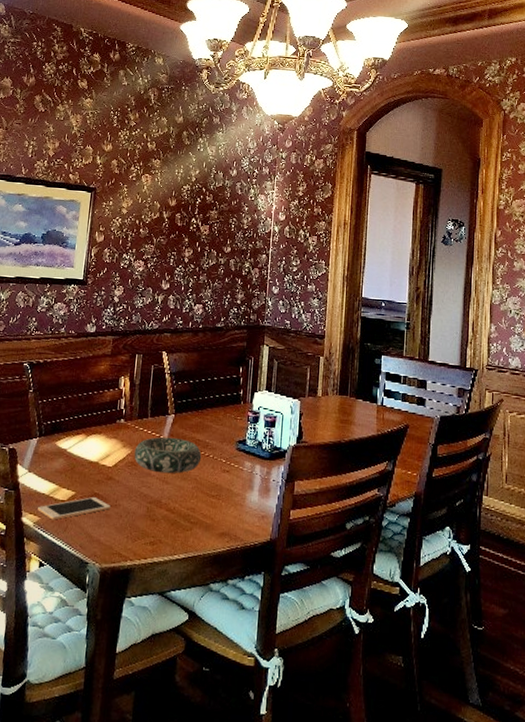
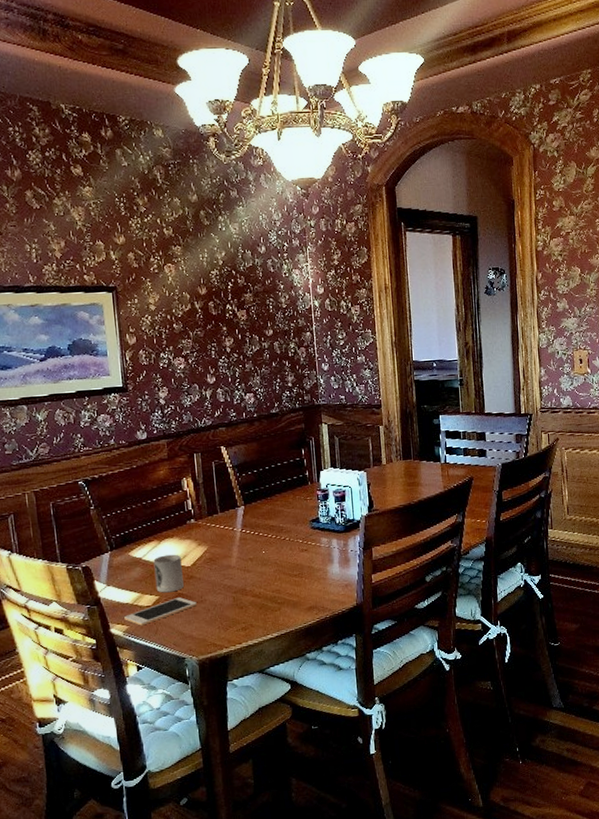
cup: none [74,450,104,491] -> present [153,554,184,593]
decorative bowl: present [134,436,202,474] -> none [210,527,278,564]

